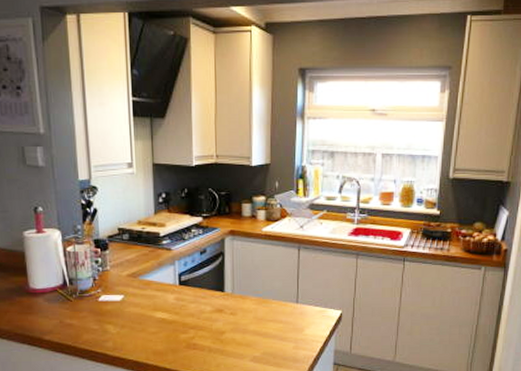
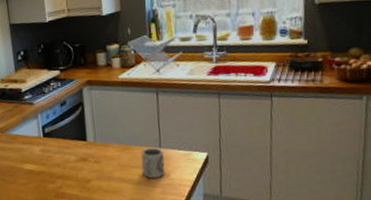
cup: none [277,302,300,333] -> present [140,147,165,178]

